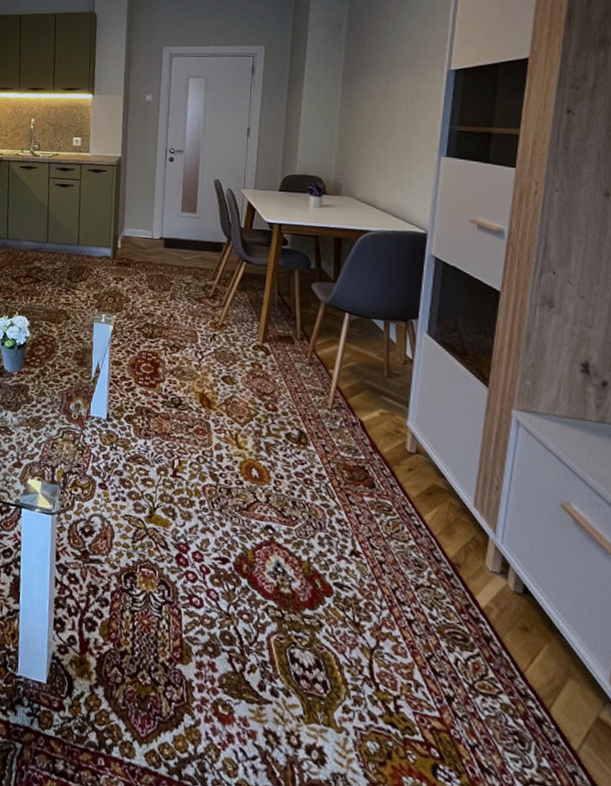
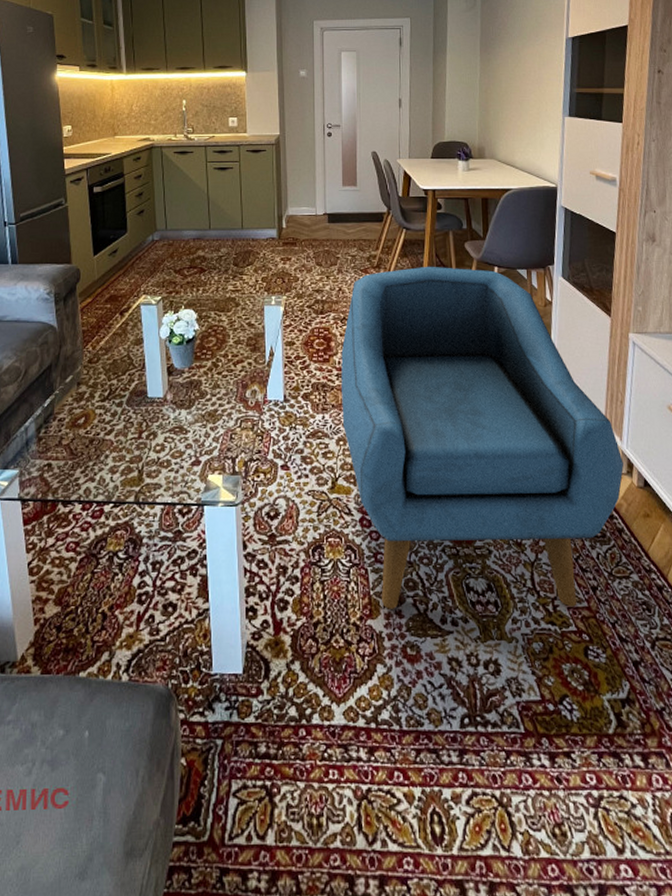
armchair: none [165,303,498,714] -> present [341,266,624,609]

